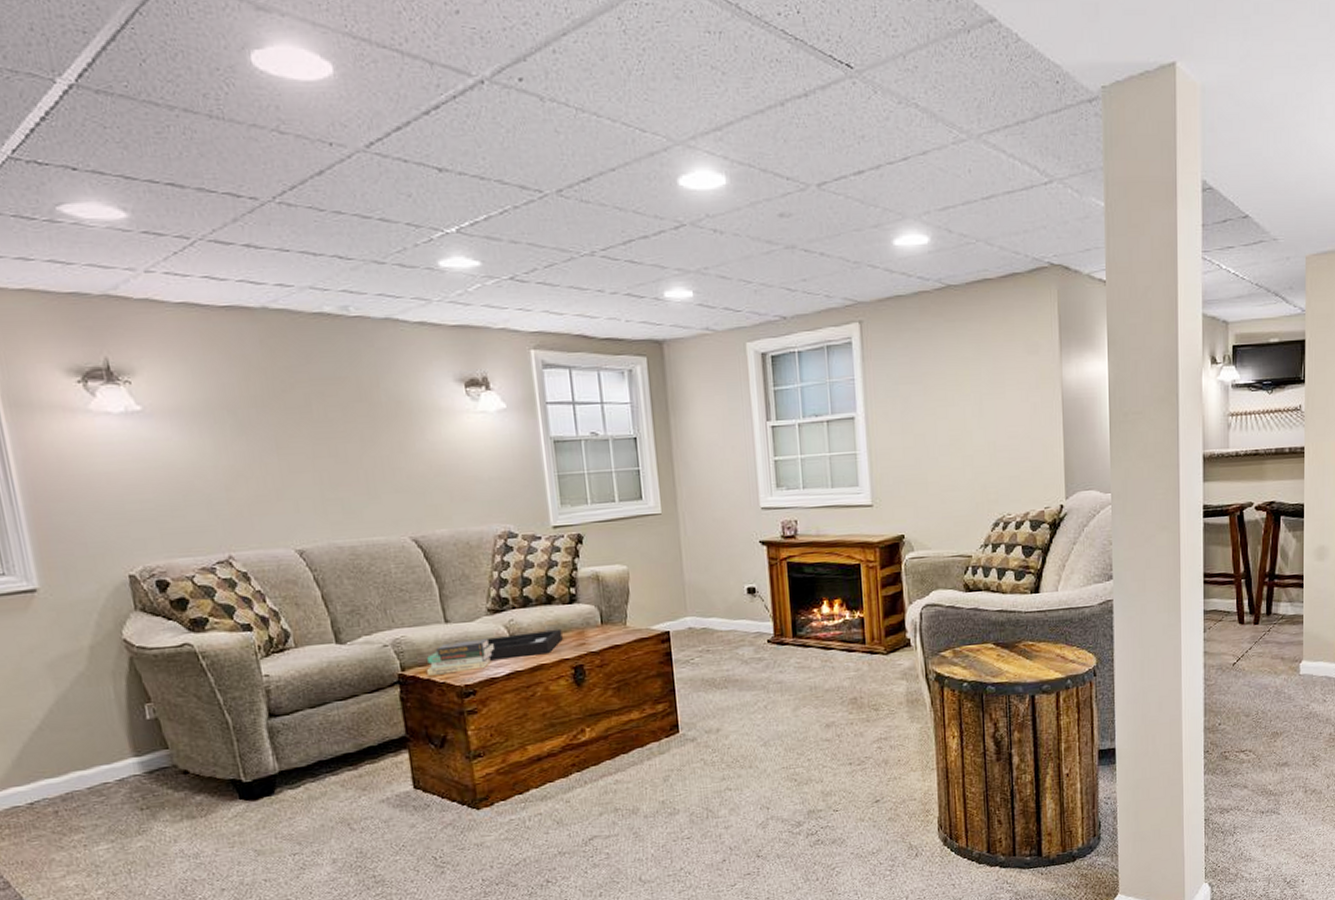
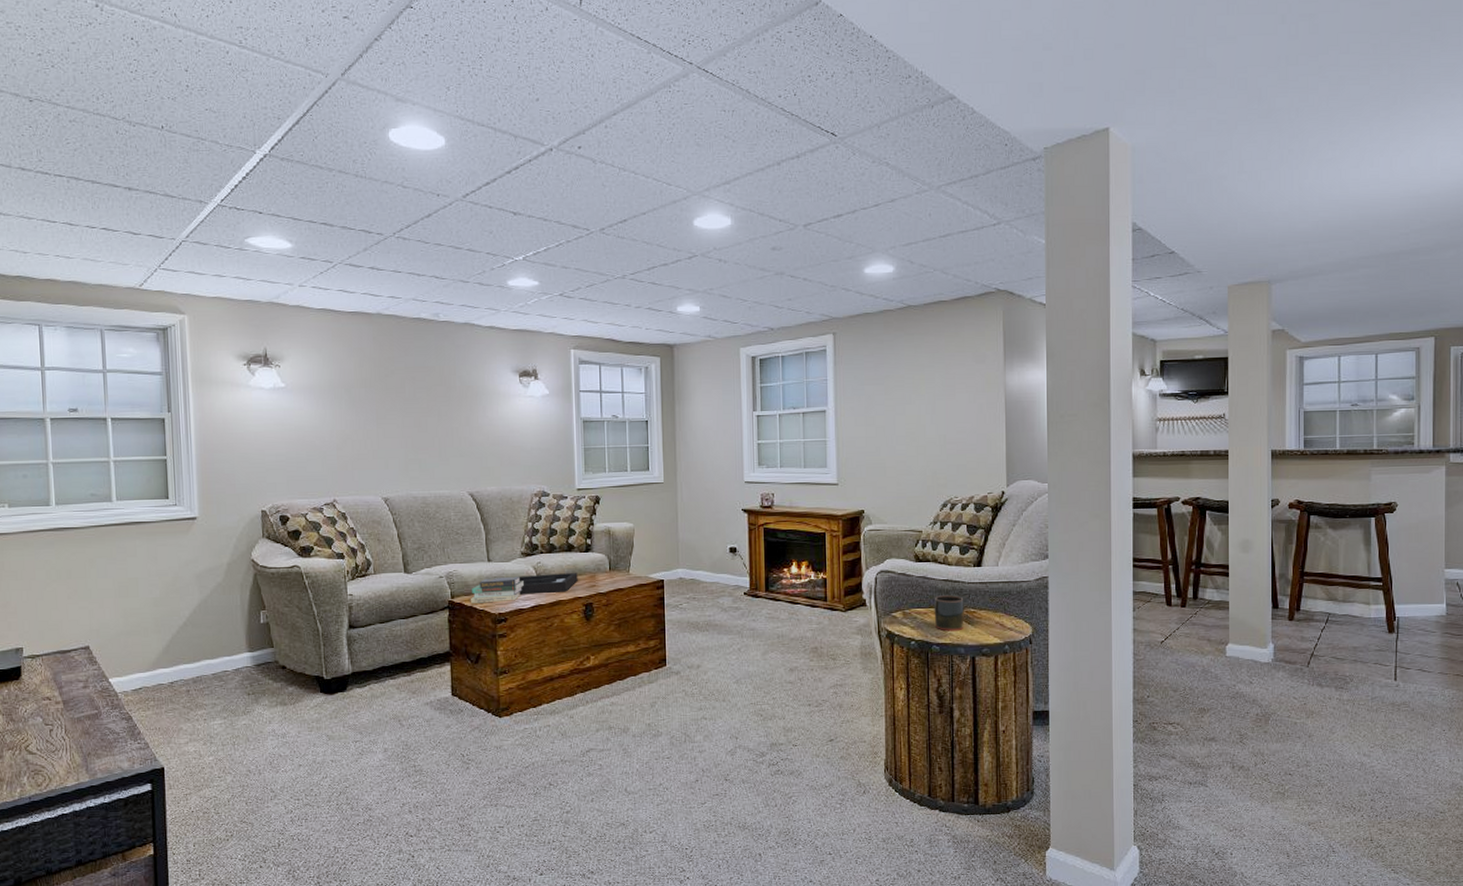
mug: none [987,627,1022,669] -> present [934,595,964,631]

